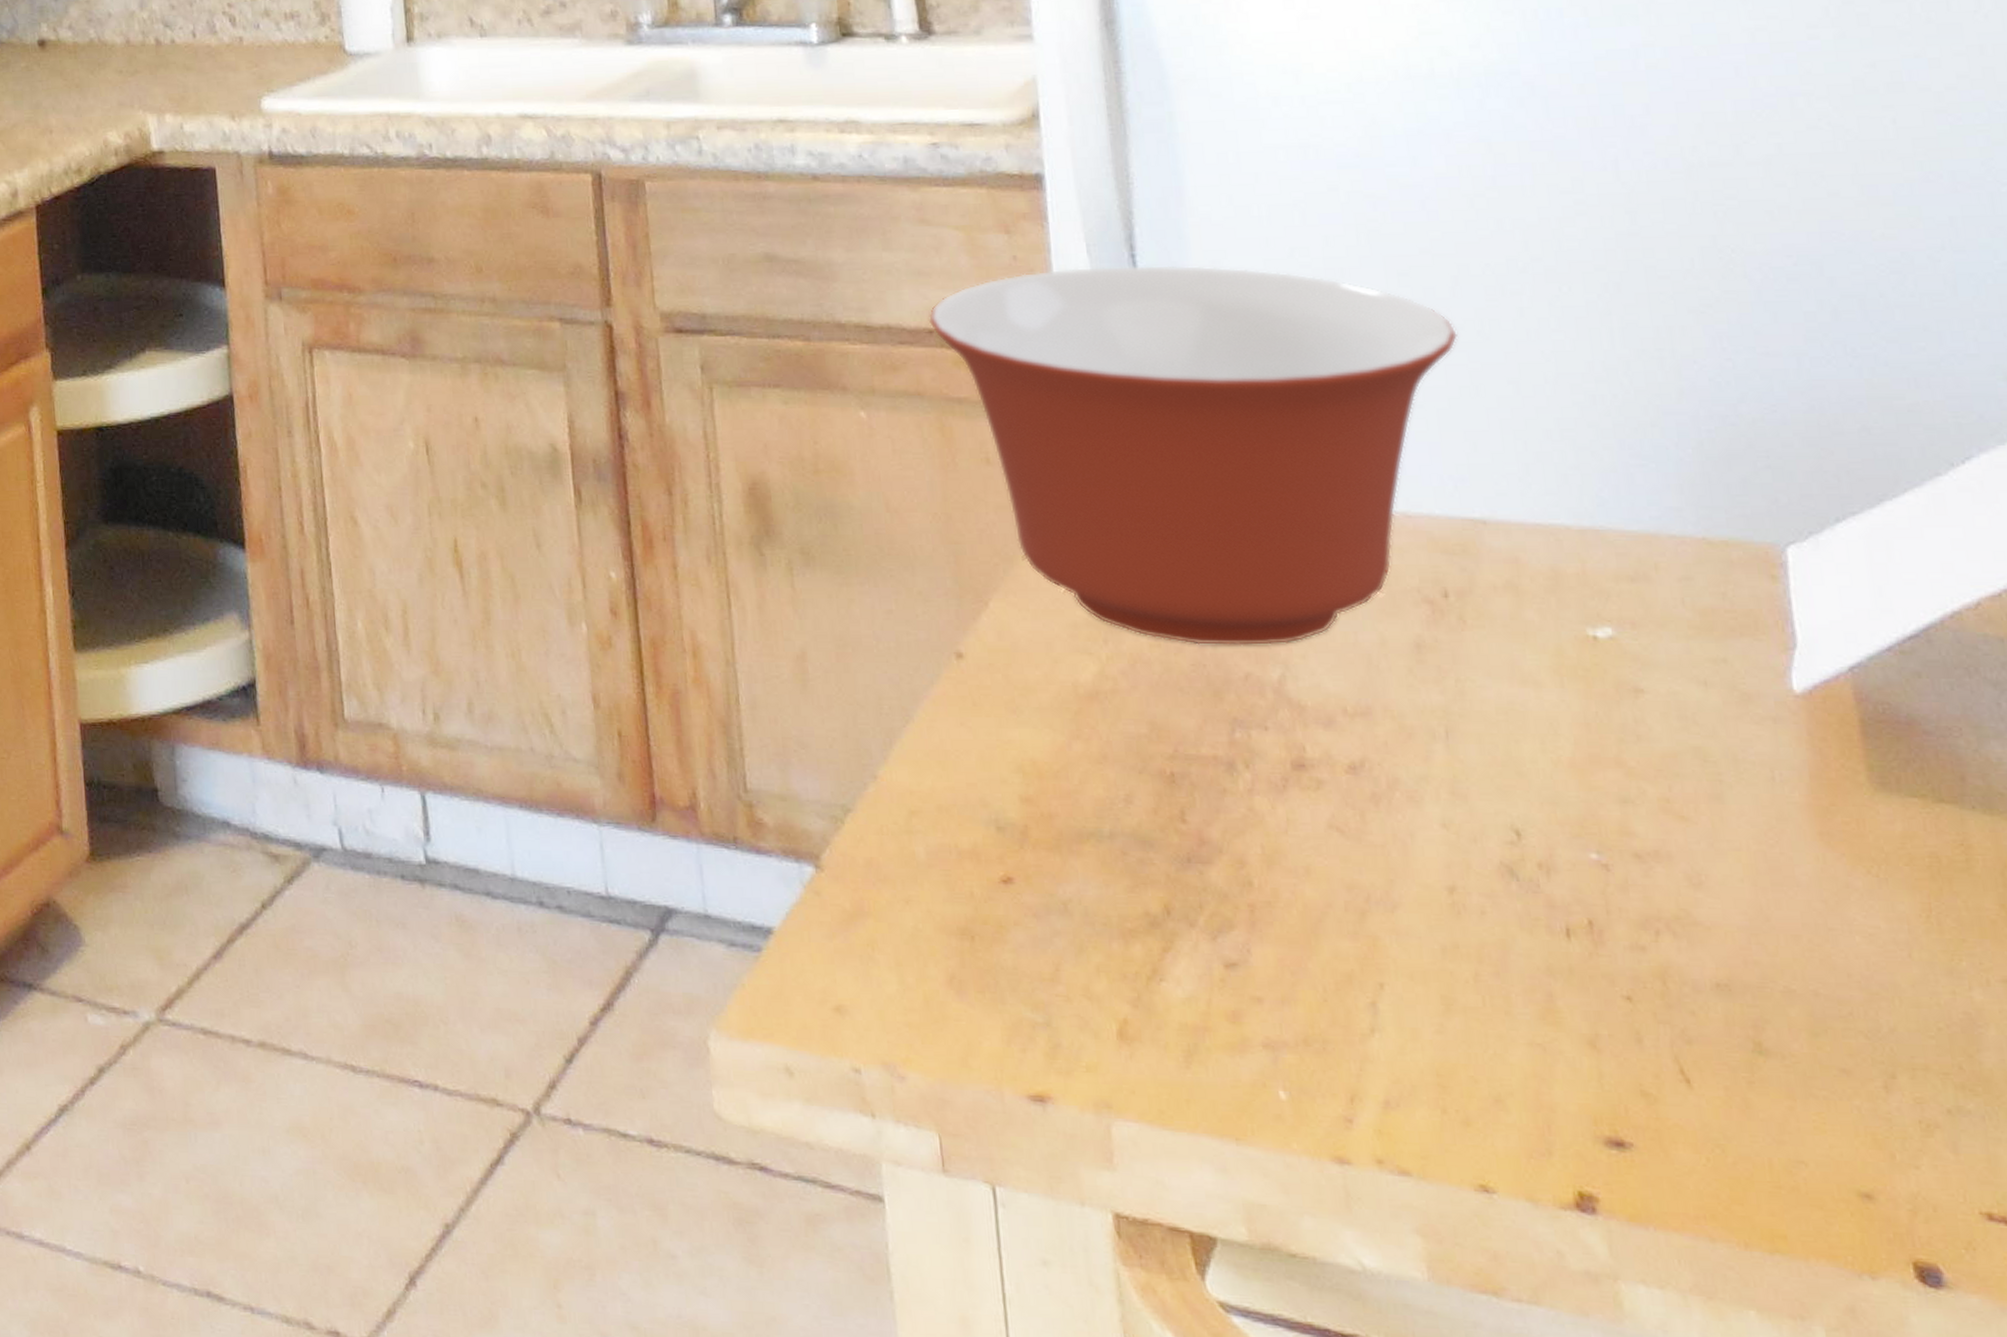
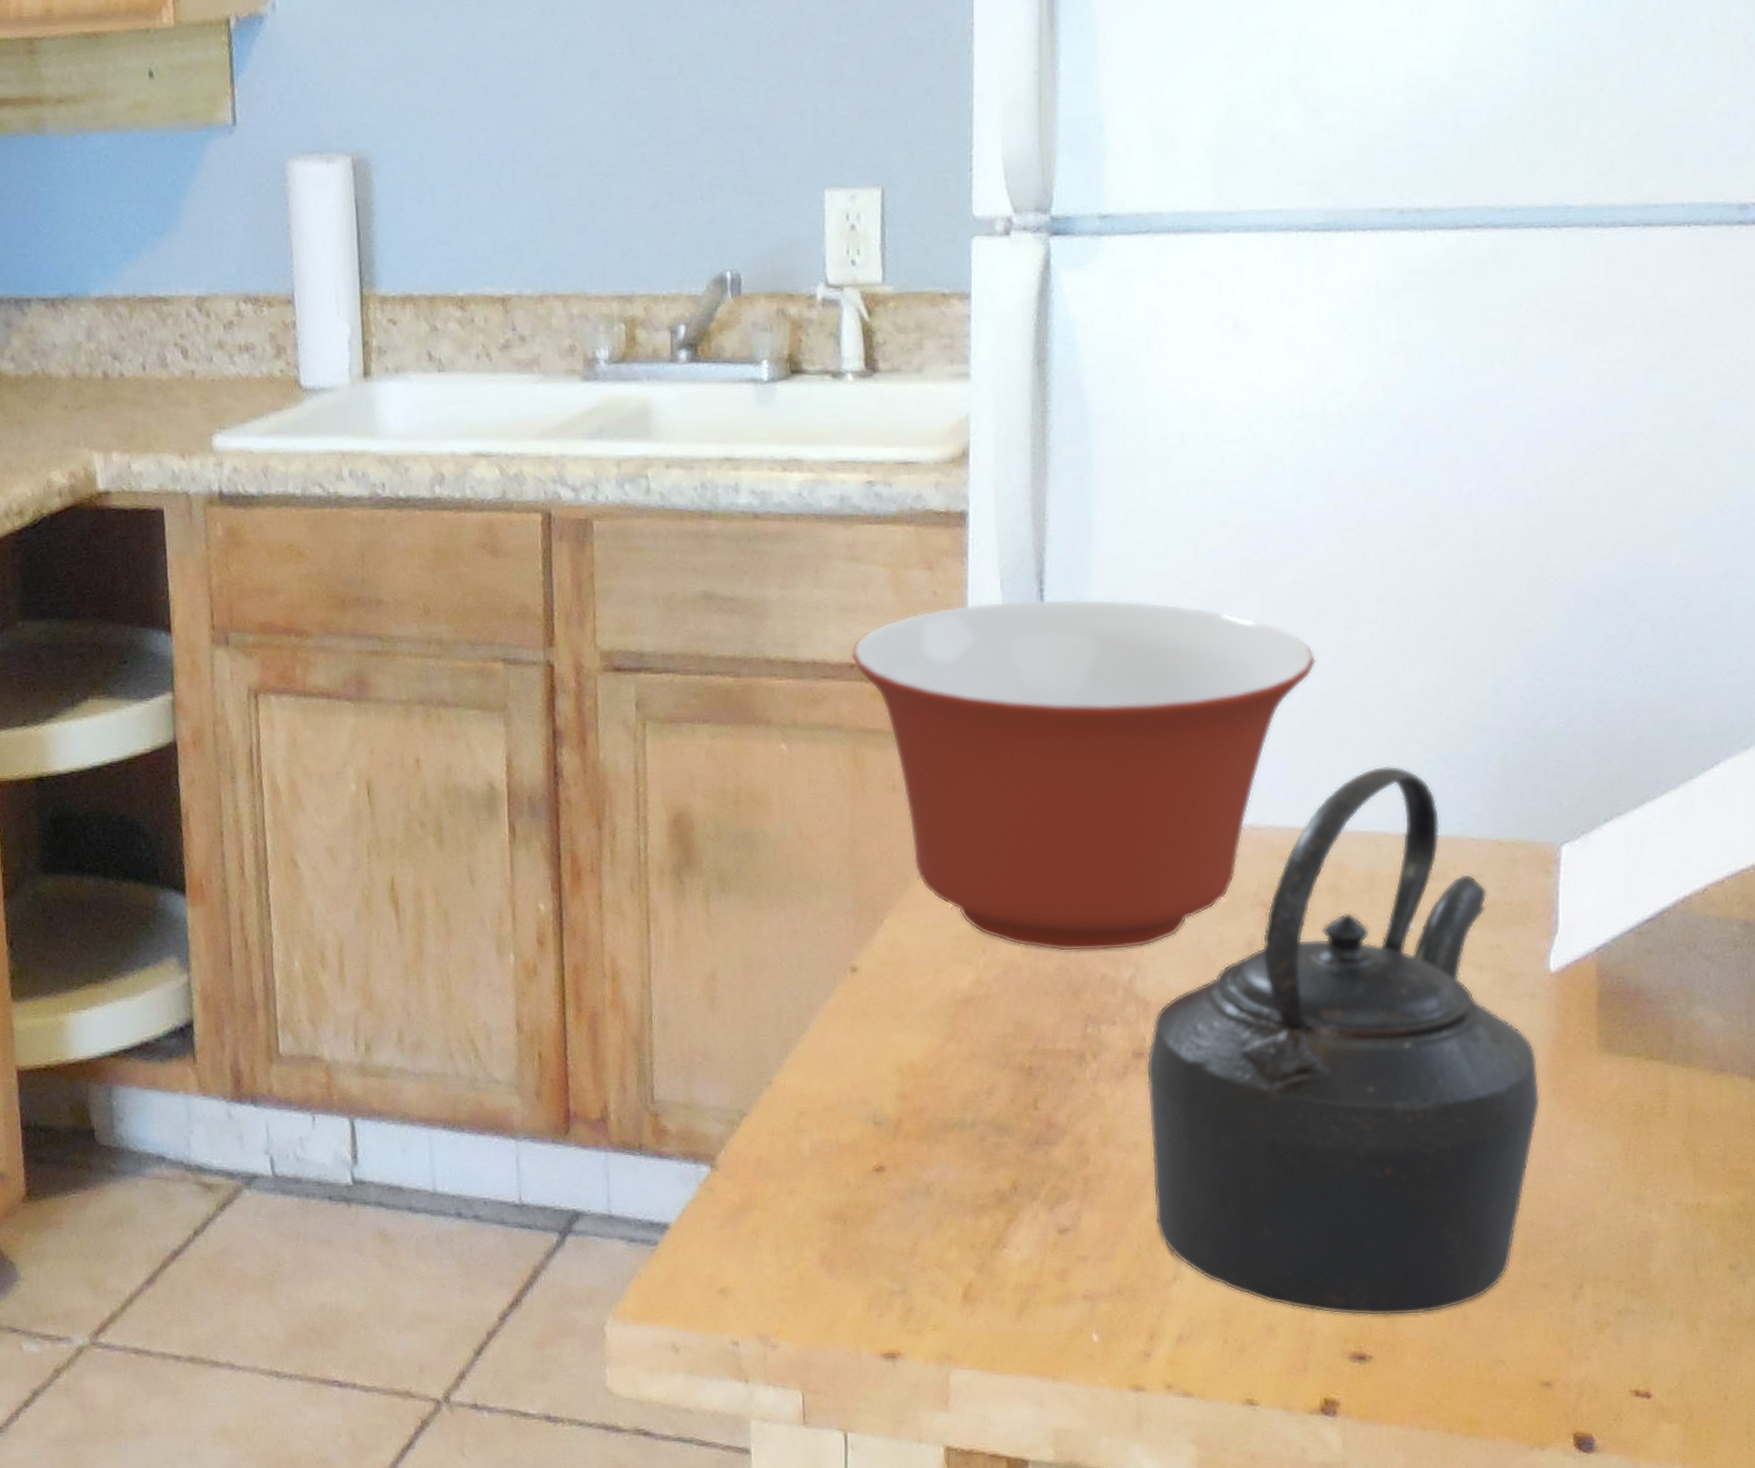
kettle: none [1309,451,1806,1096] -> present [1146,765,1540,1316]

